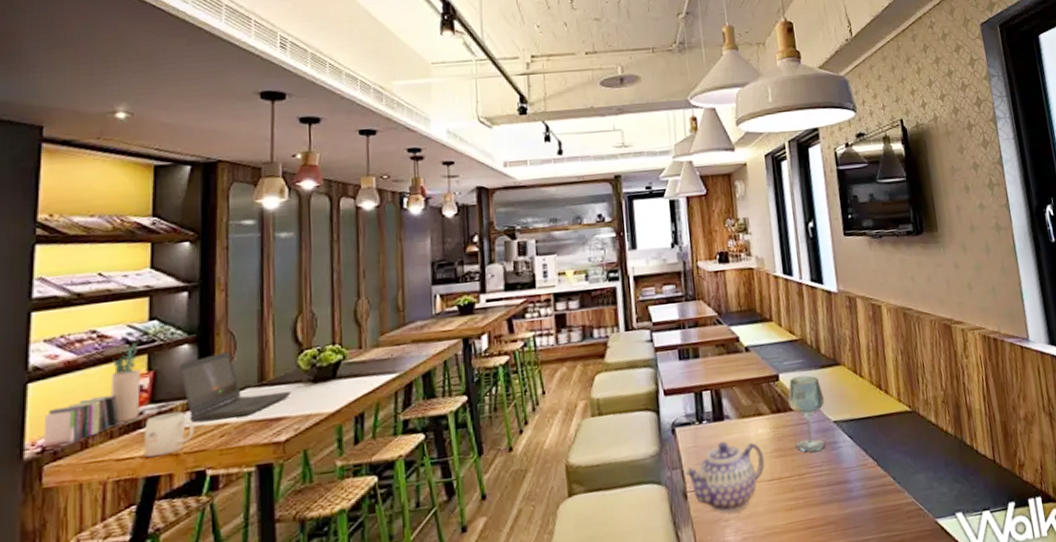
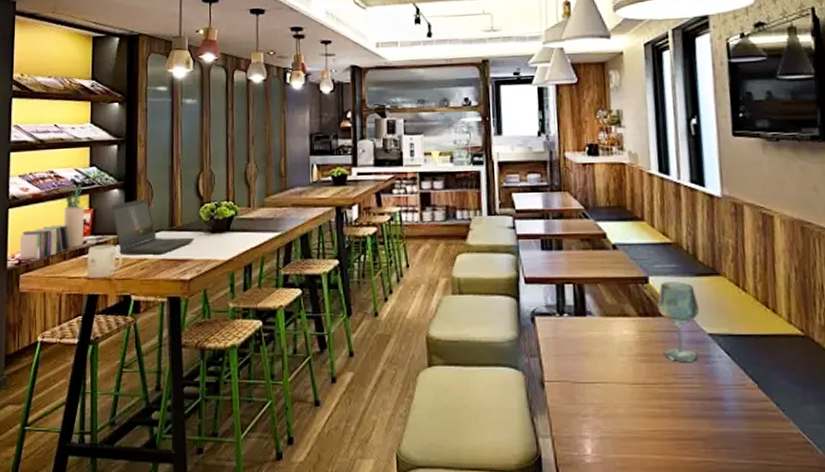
teapot: present [683,441,765,513] -> none [541,336,629,408]

